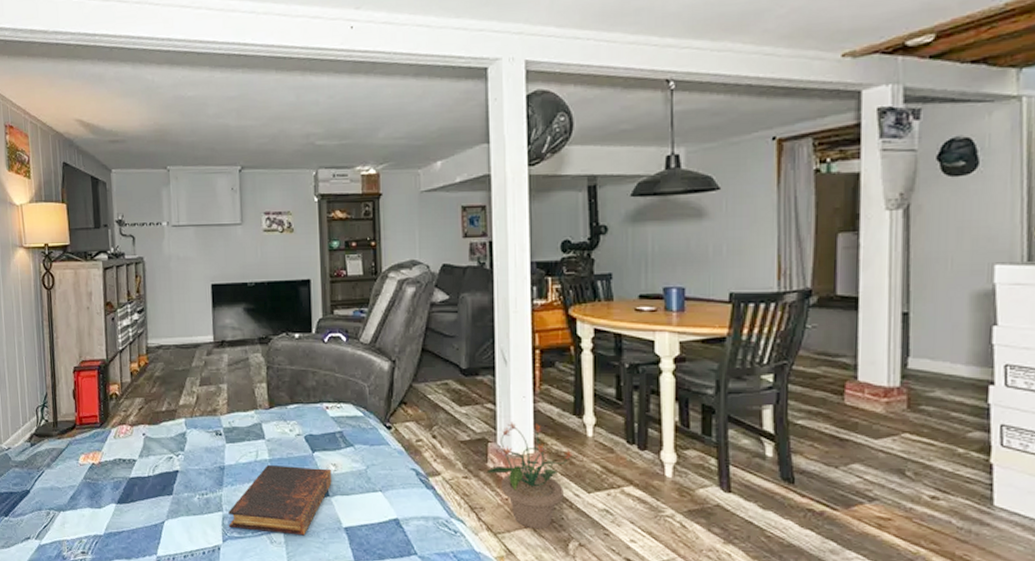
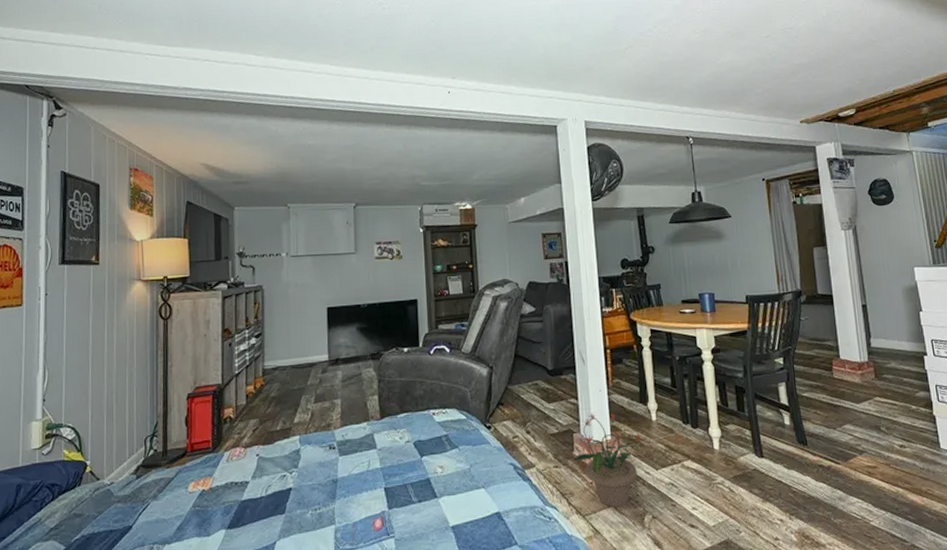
book: present [228,465,332,536] -> none [341,471,439,541]

